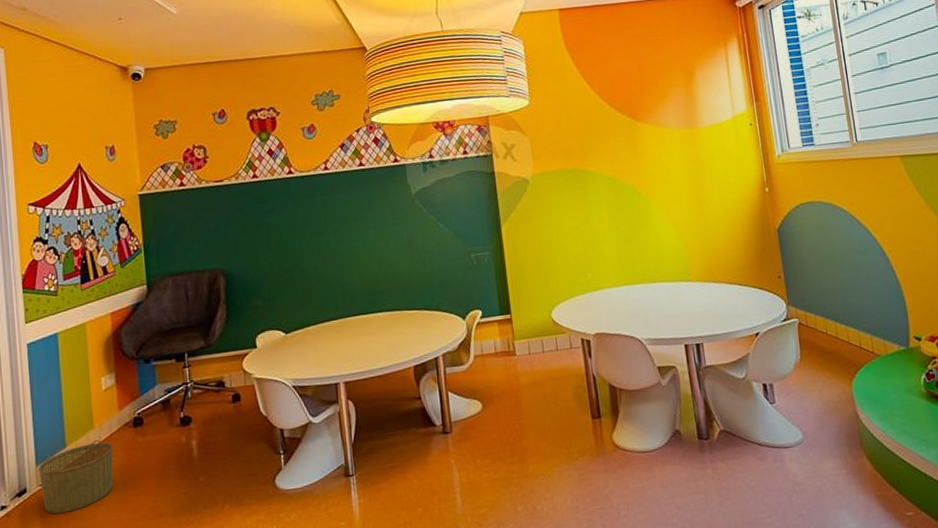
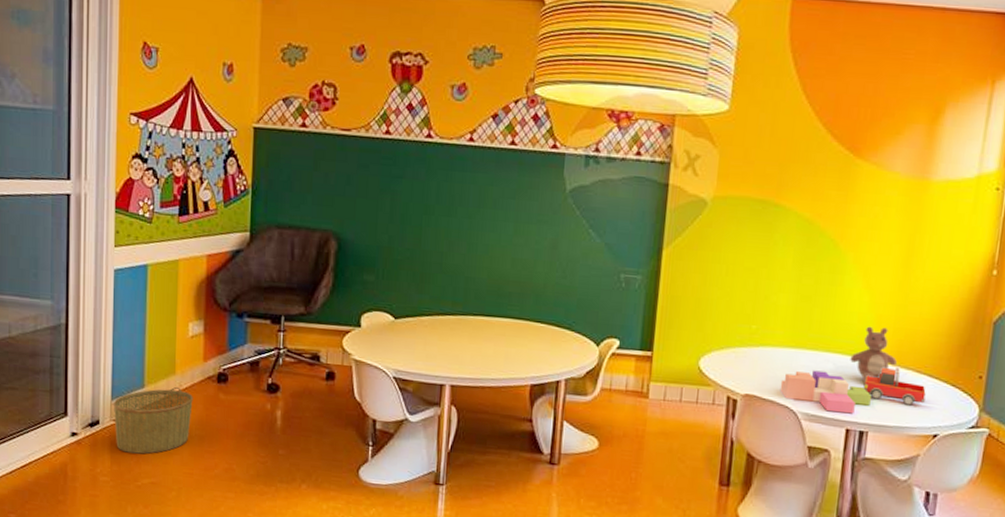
toy blocks: none [622,299,699,333] -> present [779,370,871,414]
stuffed animal: none [673,252,711,302] -> present [850,326,897,382]
toy truck: none [688,282,741,314] -> present [863,366,926,406]

